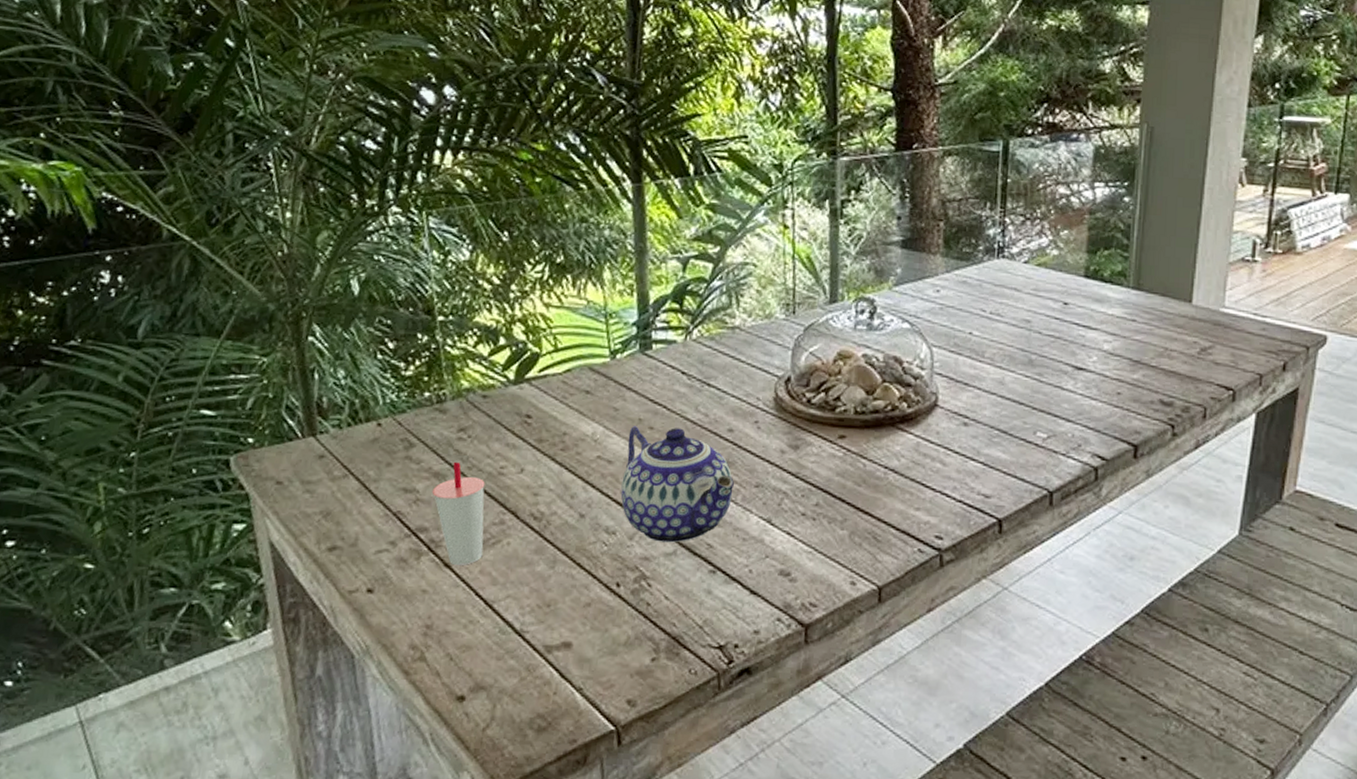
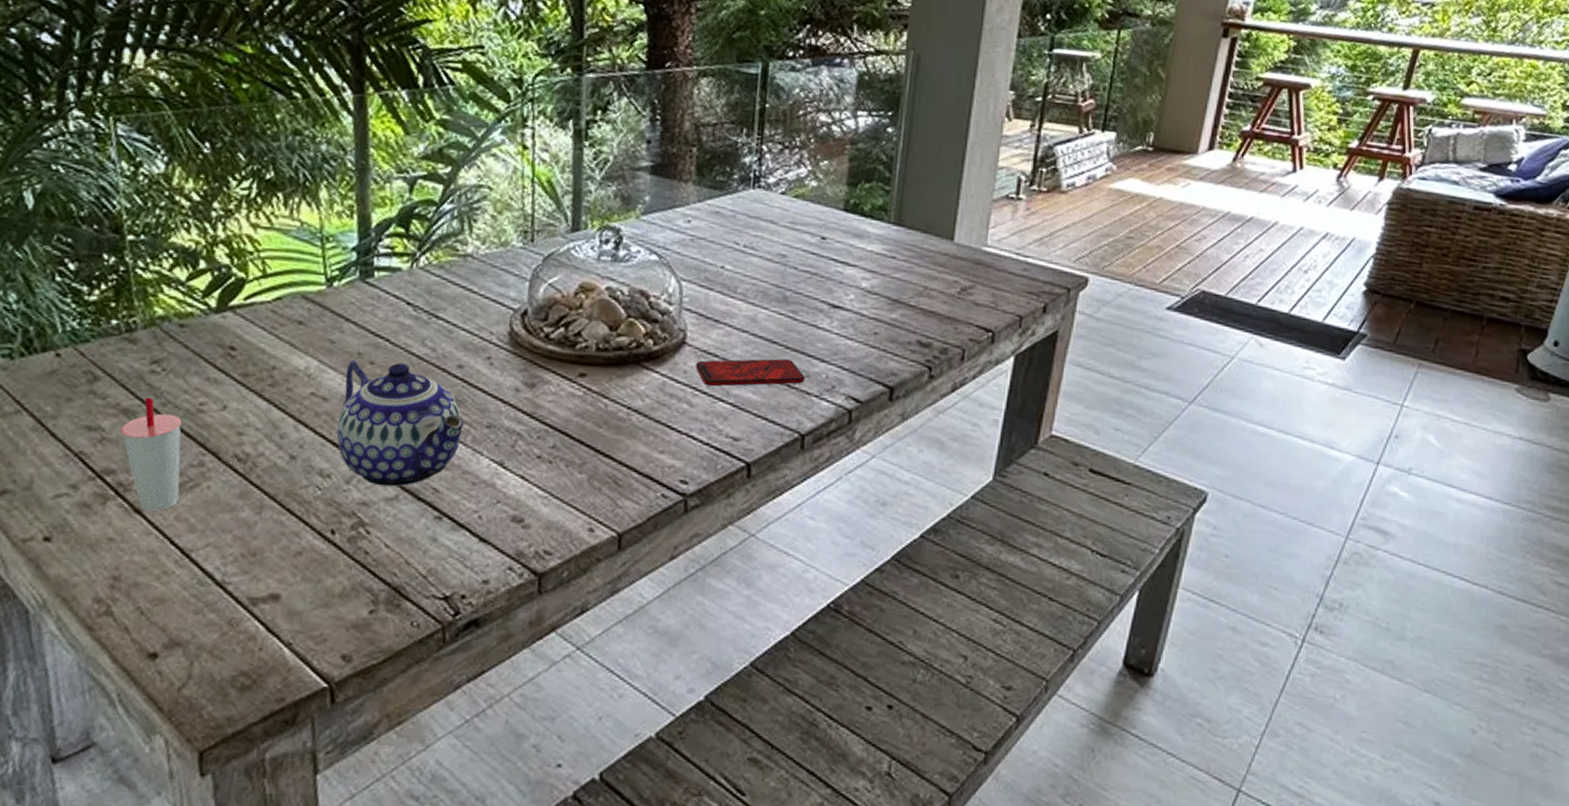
smartphone: none [947,419,1052,447] -> present [695,358,805,387]

